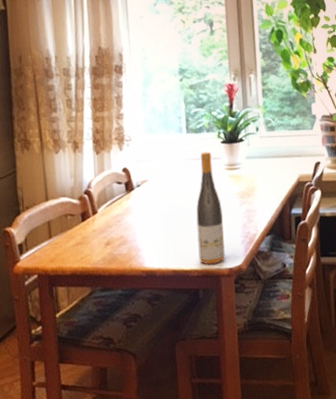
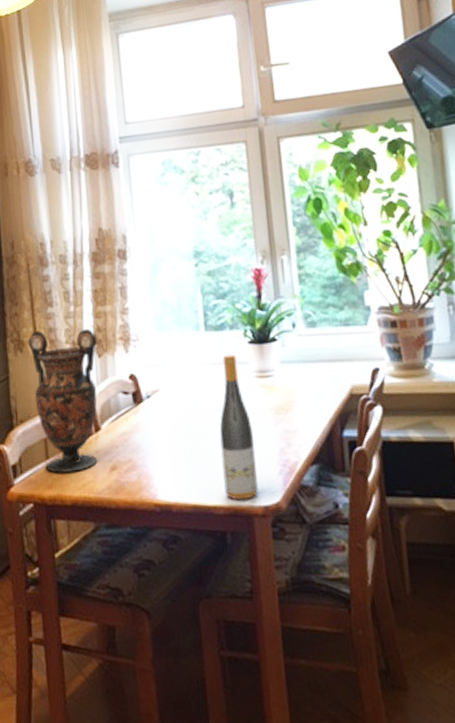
vase: none [33,130,96,249] -> present [27,328,98,473]

